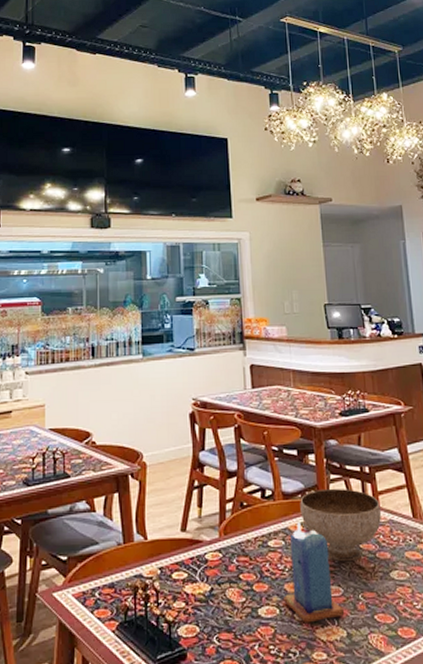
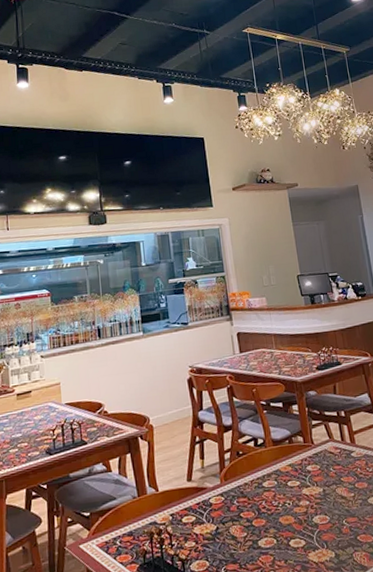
candle: present [283,522,345,624] -> none [279,463,332,549]
bowl: present [300,489,381,562] -> none [288,431,358,494]

